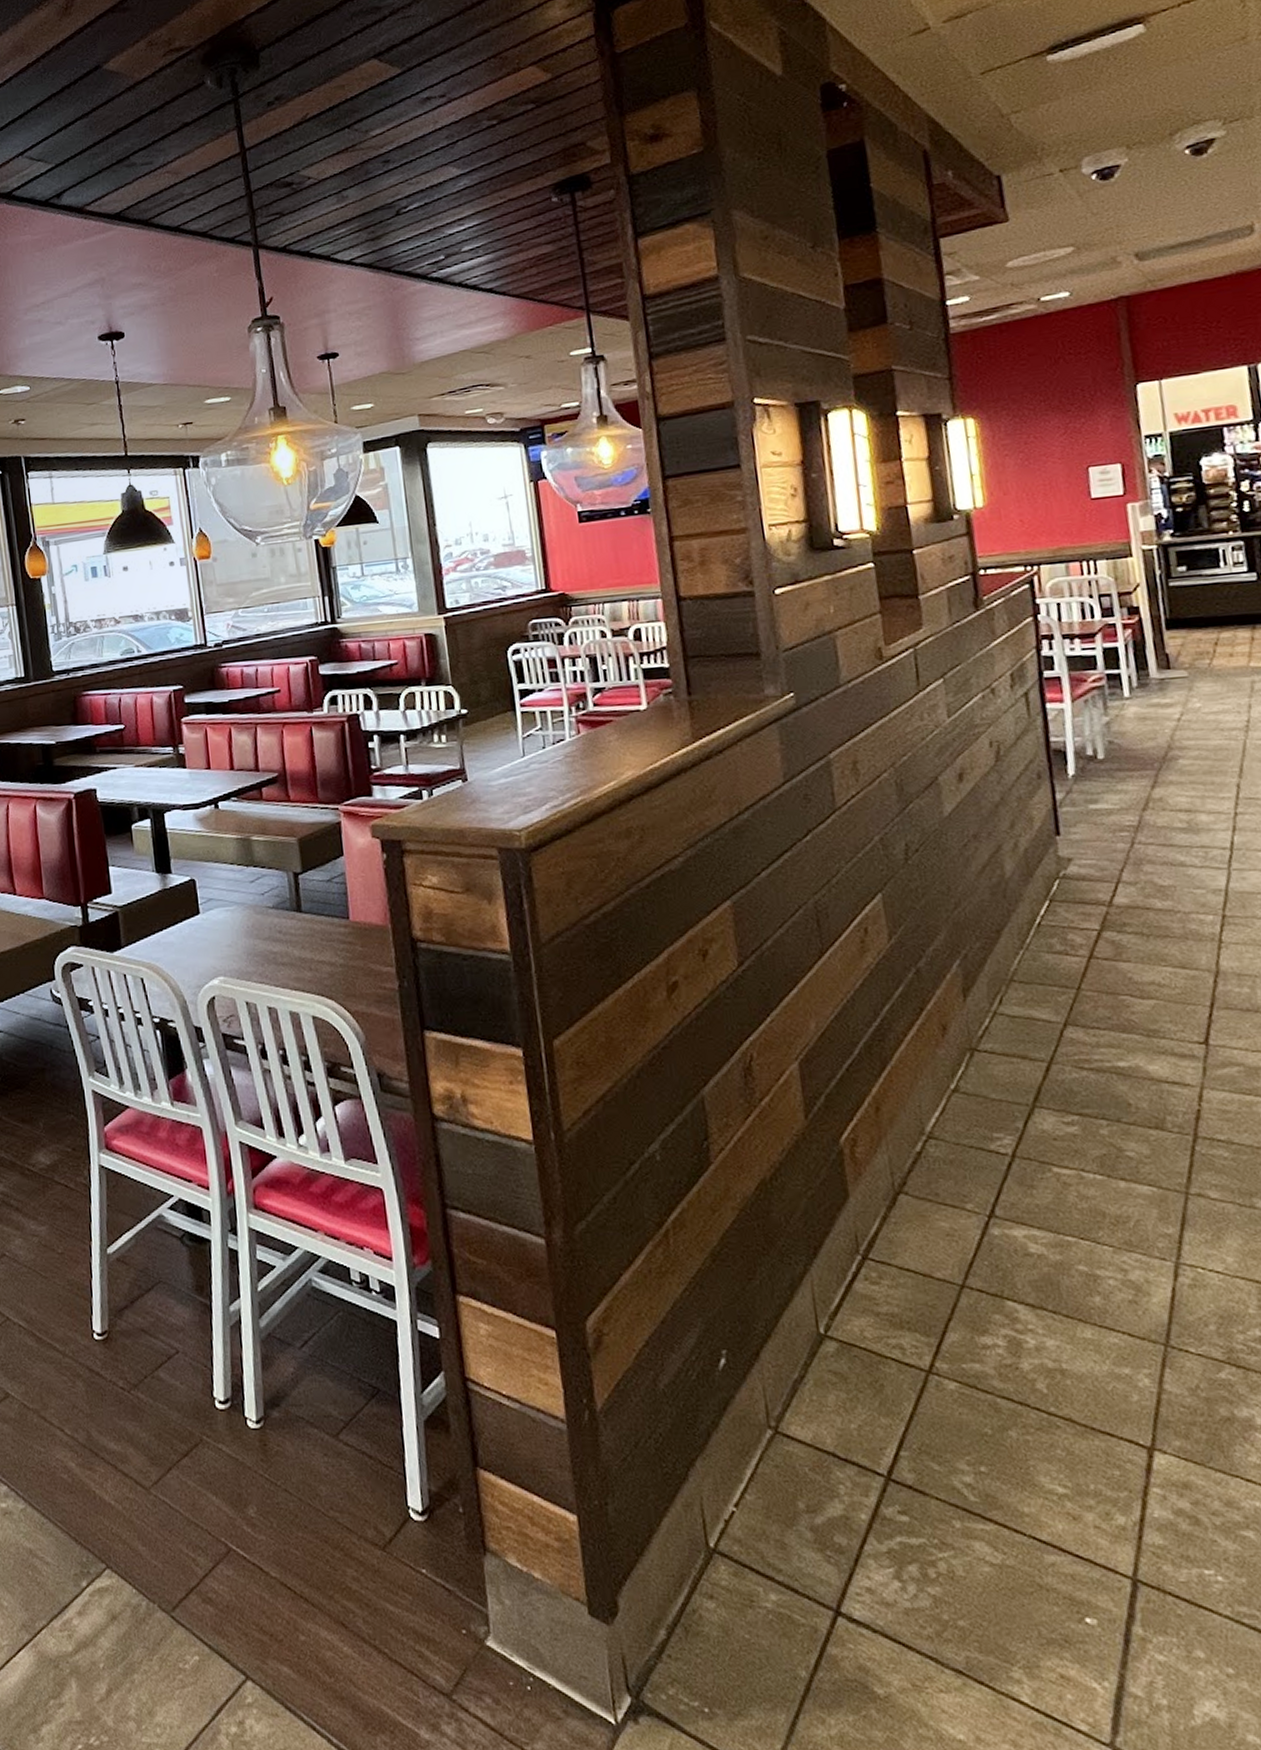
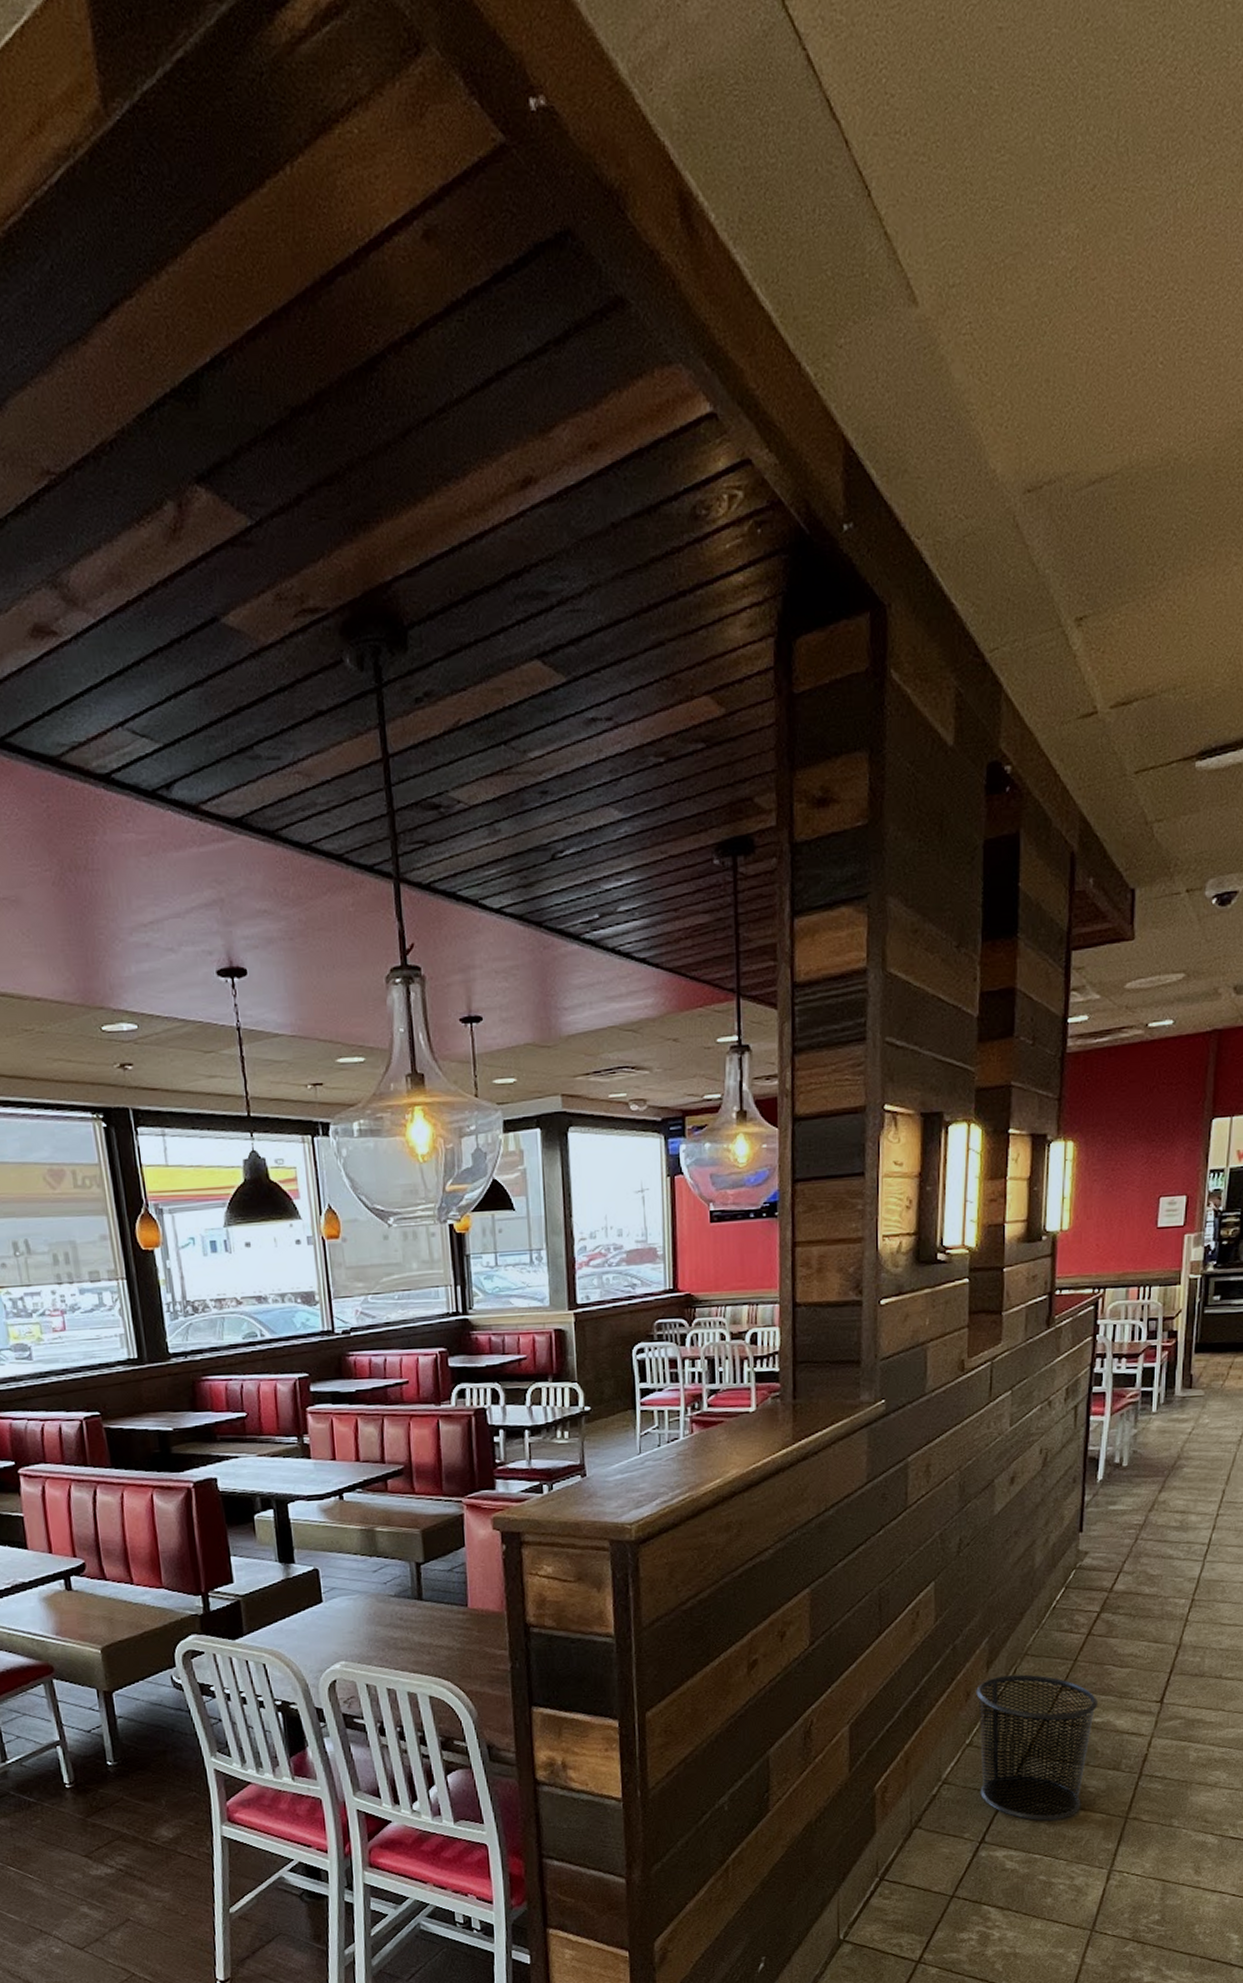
waste bin: none [953,1005,1120,1192] -> present [976,1674,1098,1821]

